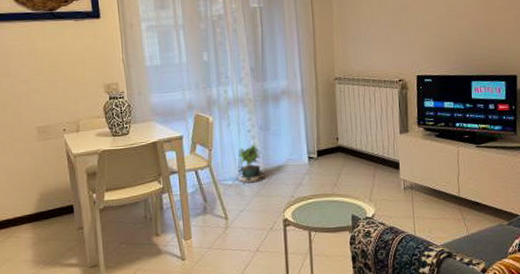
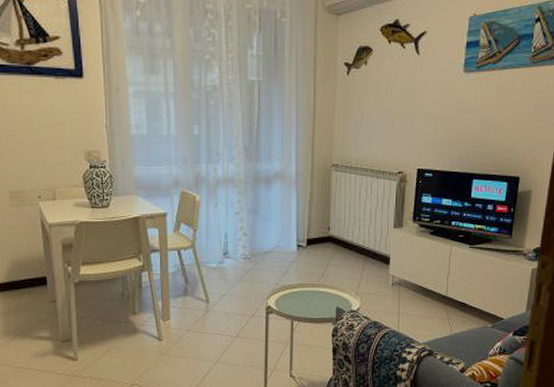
potted plant: present [237,144,265,185] -> none [222,227,251,268]

